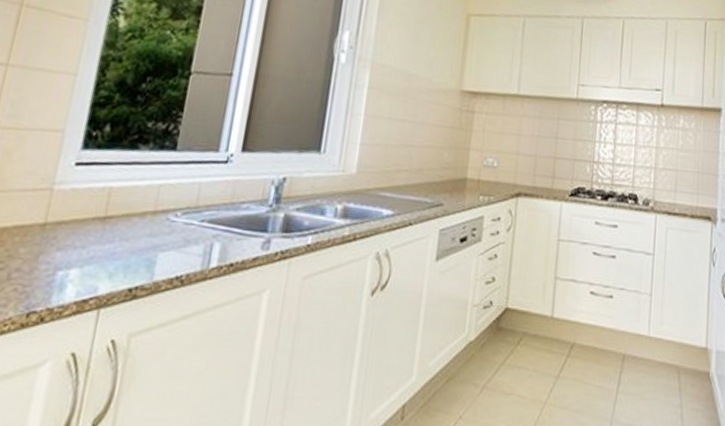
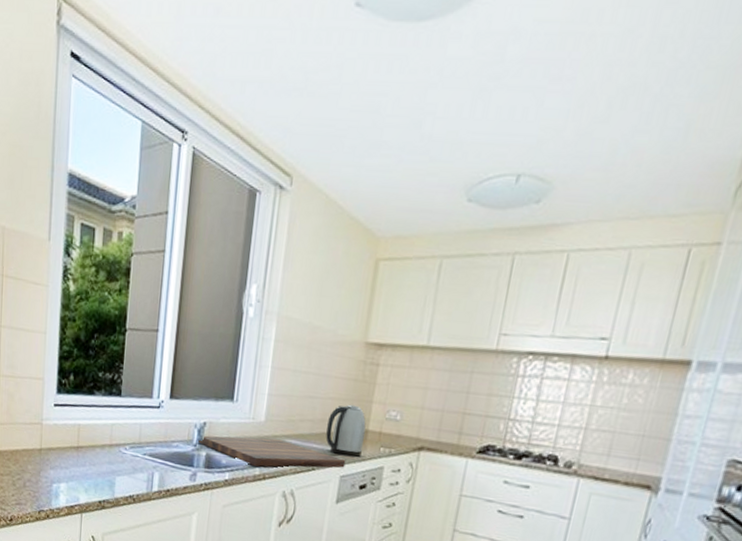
cutting board: none [275,192,445,227] -> present [198,435,346,469]
kettle: none [423,152,464,207] -> present [326,404,366,457]

